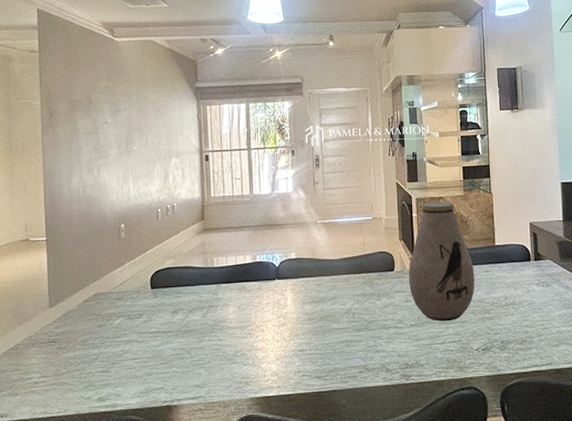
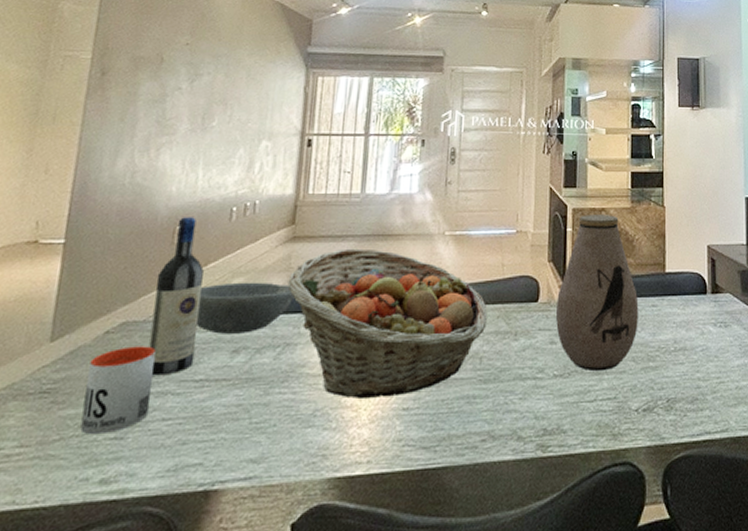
mug: none [78,309,123,369] -> present [80,346,156,434]
wine bottle: none [113,218,147,330] -> present [149,217,204,376]
bowl: none [143,263,211,300] -> present [197,282,295,334]
fruit basket: none [205,236,356,343] -> present [287,248,487,398]

